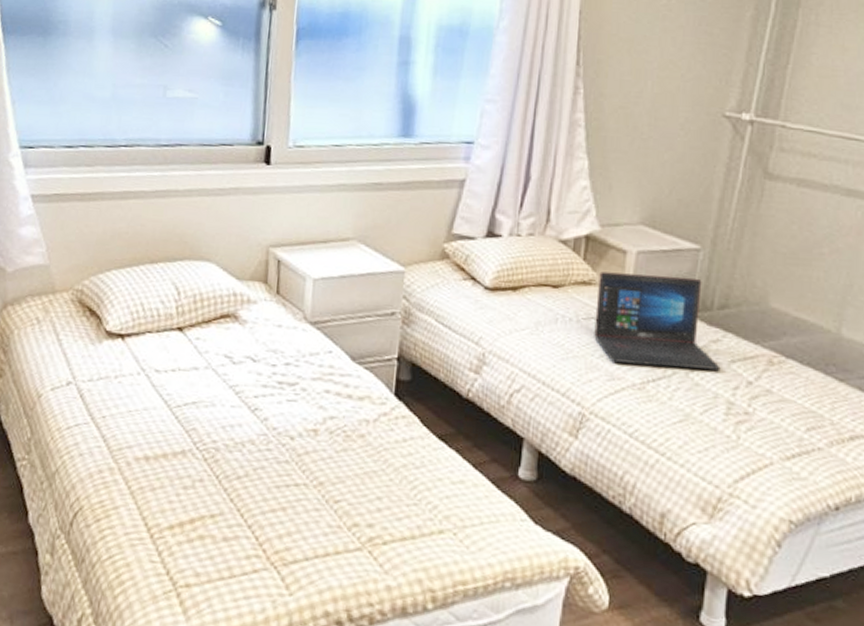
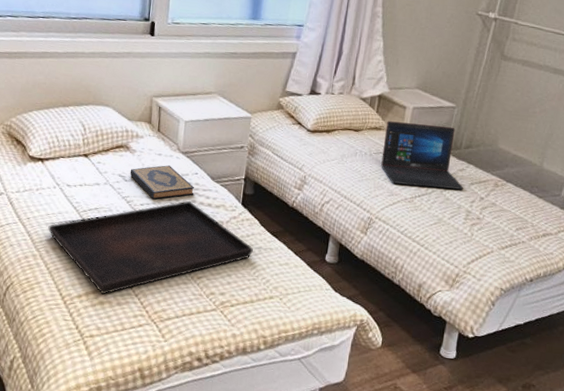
serving tray: none [130,391,413,525] -> present [48,201,253,295]
hardback book: none [239,341,329,389] -> present [130,165,195,200]

